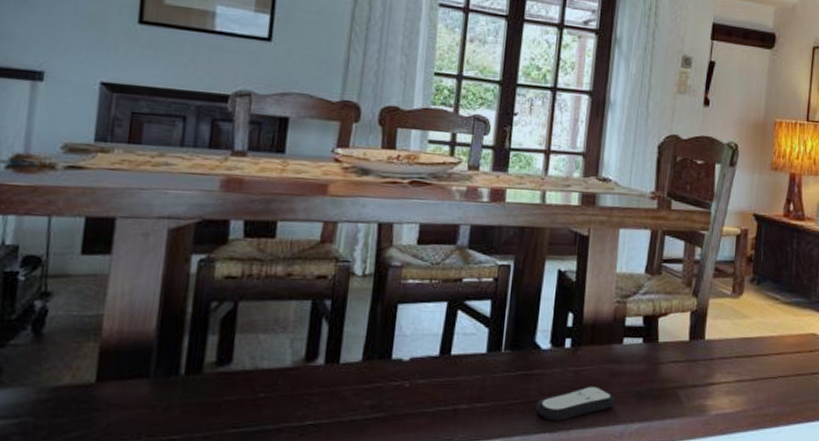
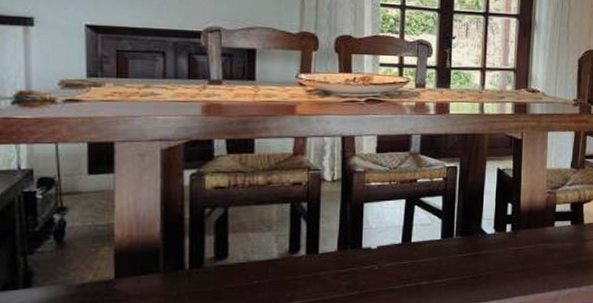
remote control: present [535,386,615,420] -> none [484,261,550,290]

